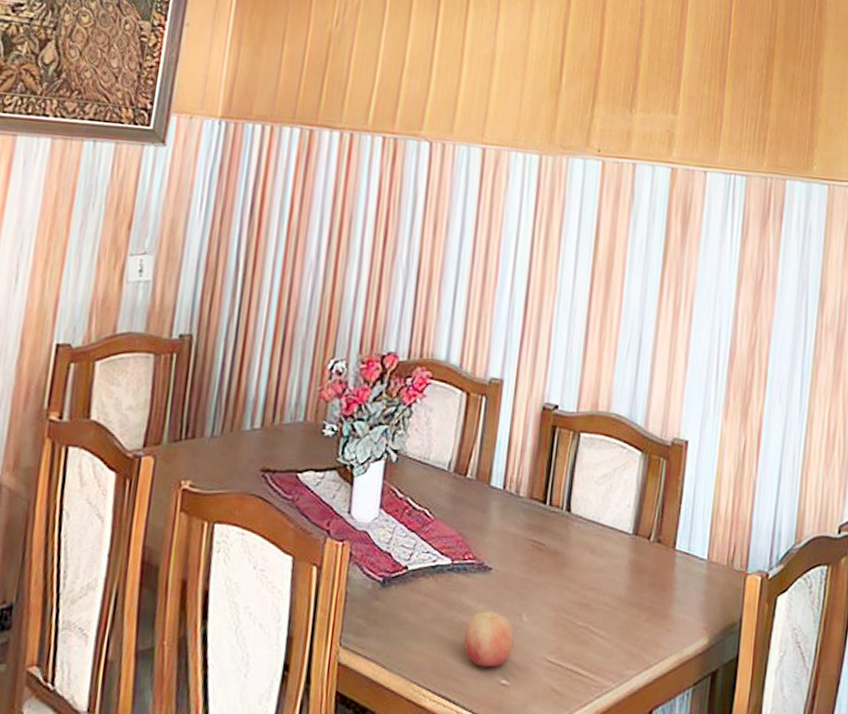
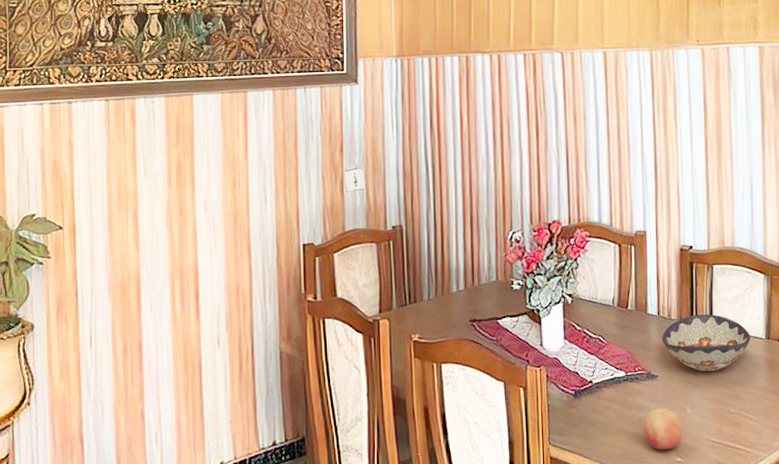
decorative bowl: none [503,494,615,570] -> present [661,314,751,372]

